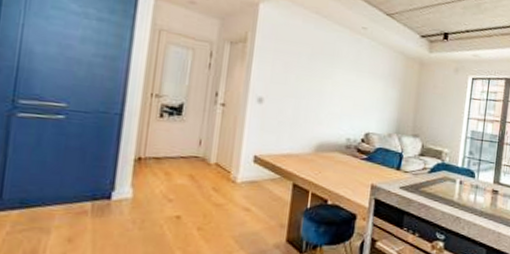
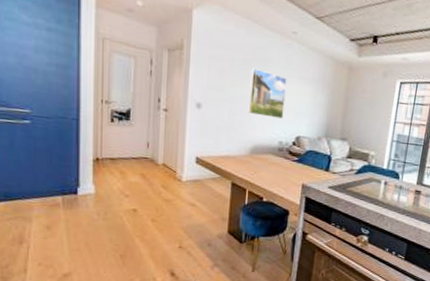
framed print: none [313,62,356,114] -> present [248,68,287,119]

